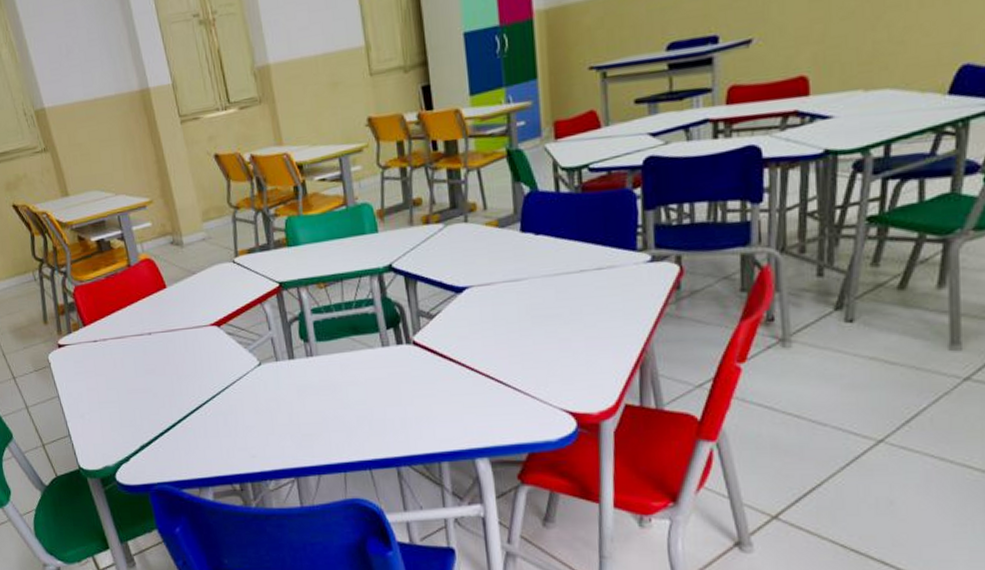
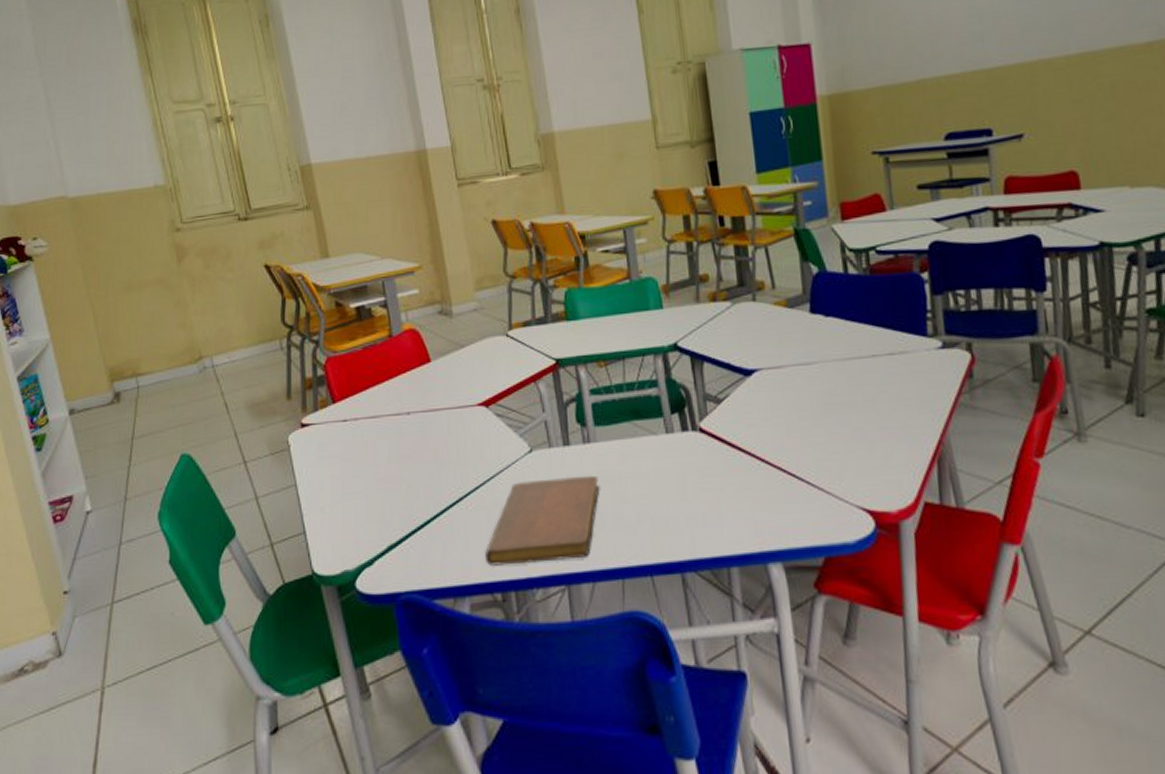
notebook: none [224,384,323,462] -> present [485,475,600,566]

